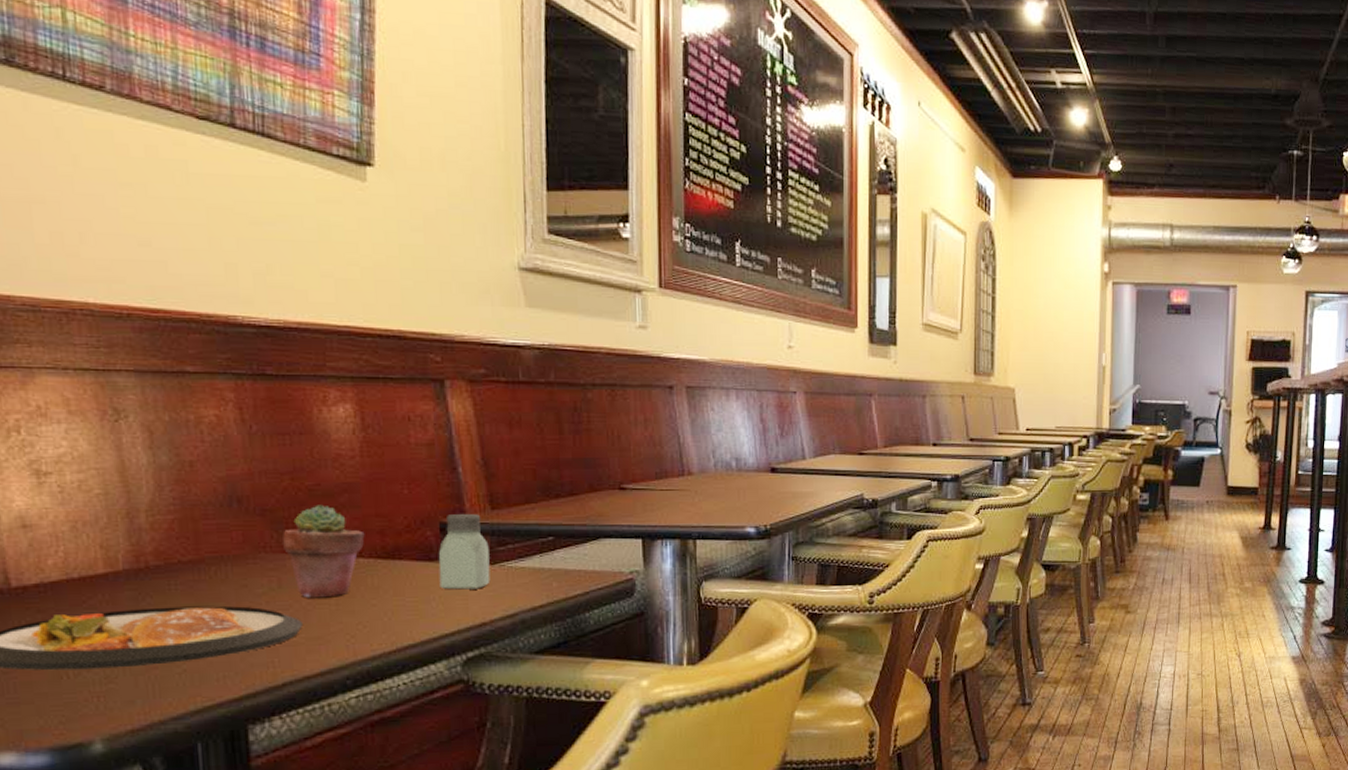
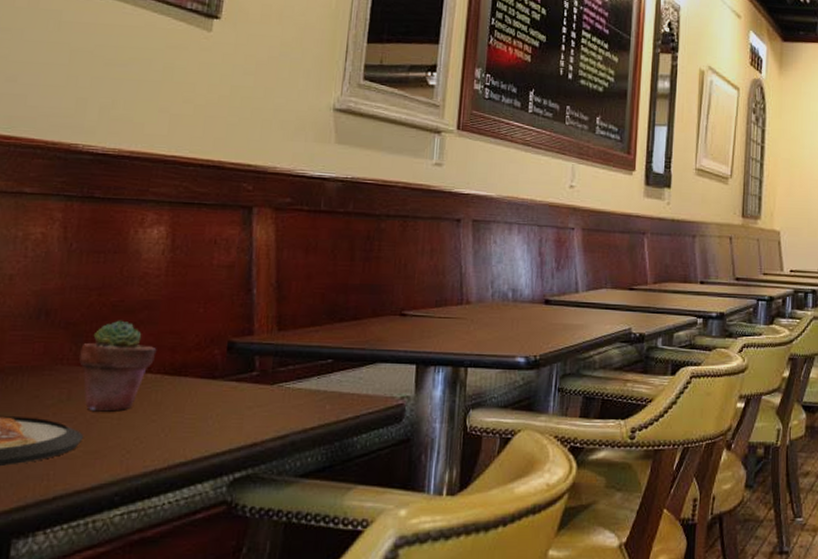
saltshaker: present [438,514,491,590] -> none [218,334,271,409]

